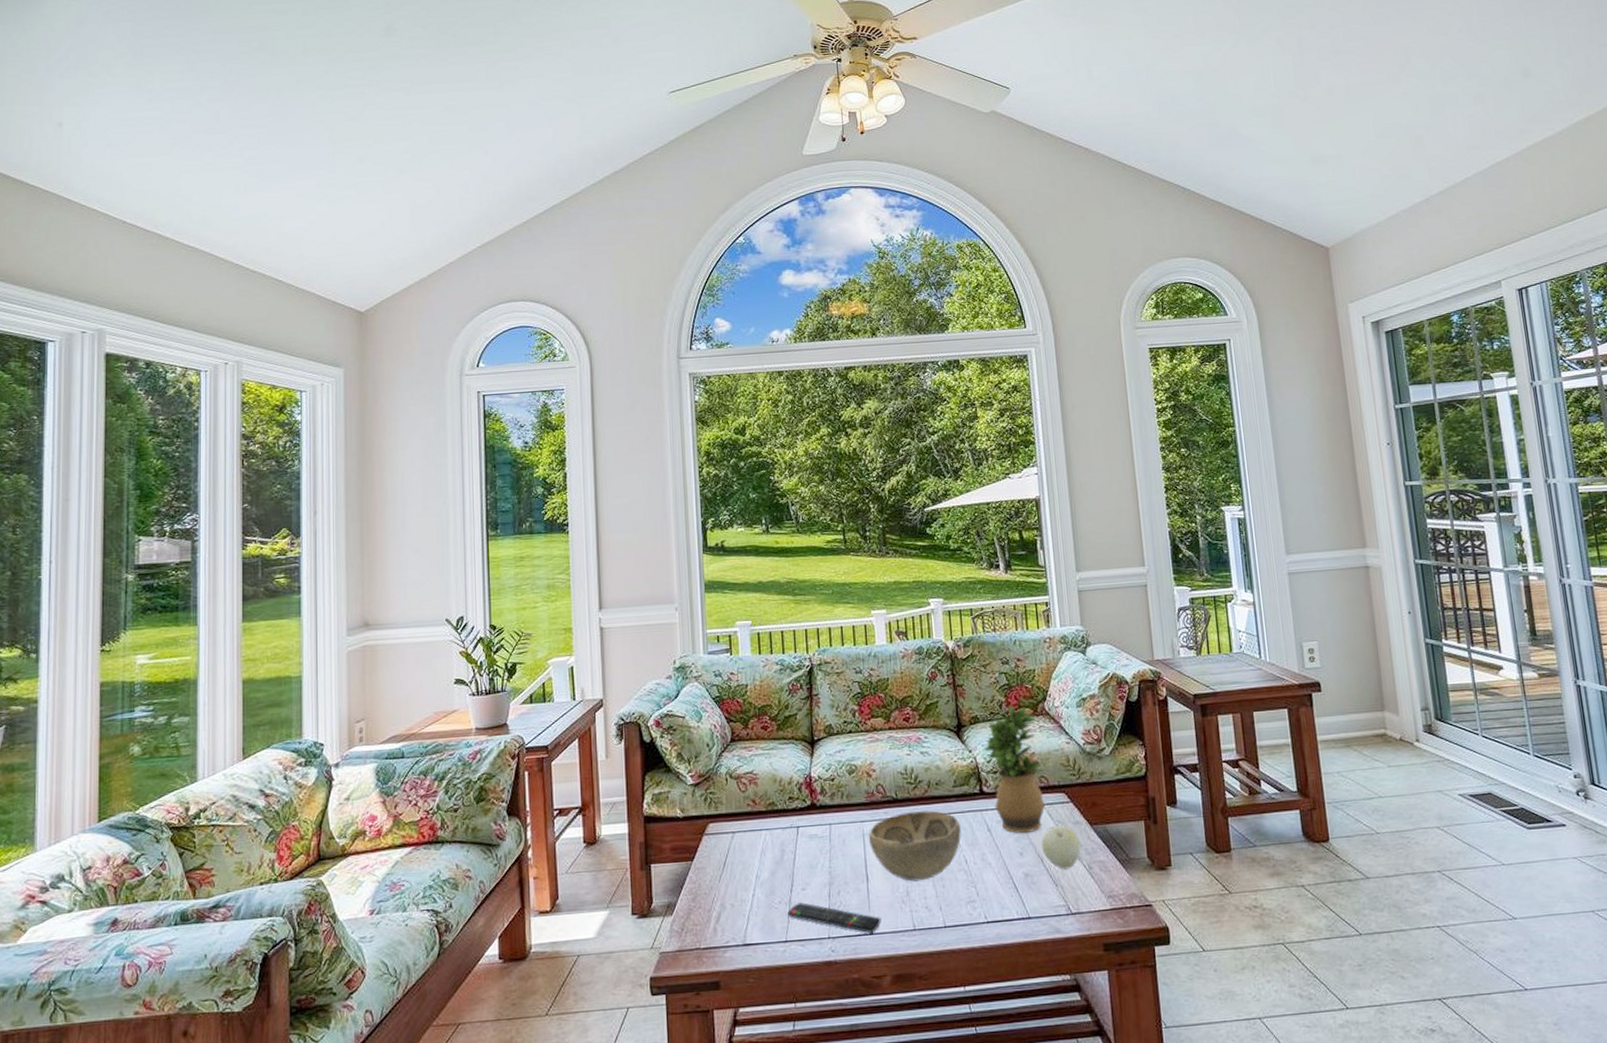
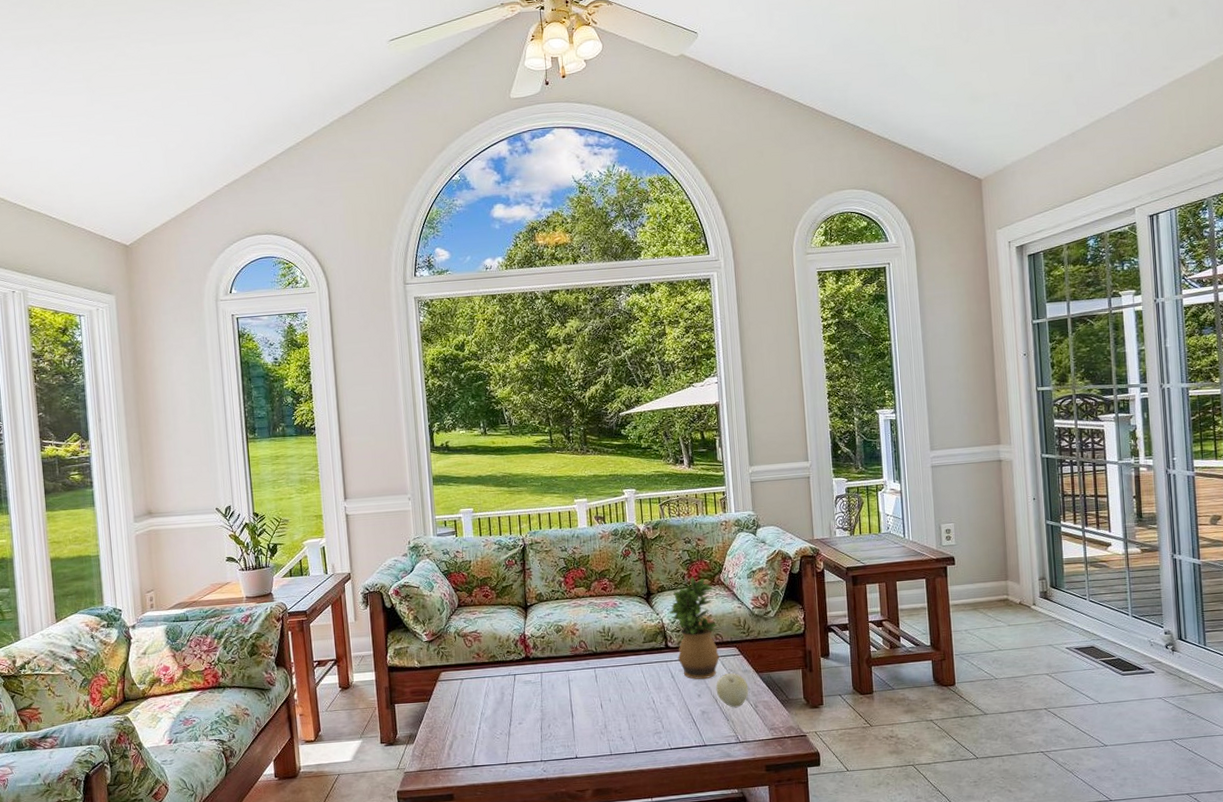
remote control: present [788,902,881,933] -> none [507,734,584,757]
decorative bowl: present [868,810,961,882] -> none [573,661,650,718]

